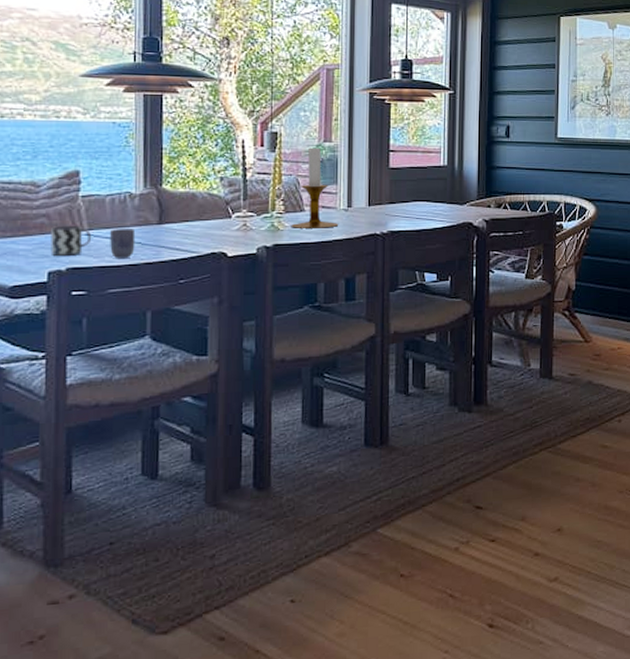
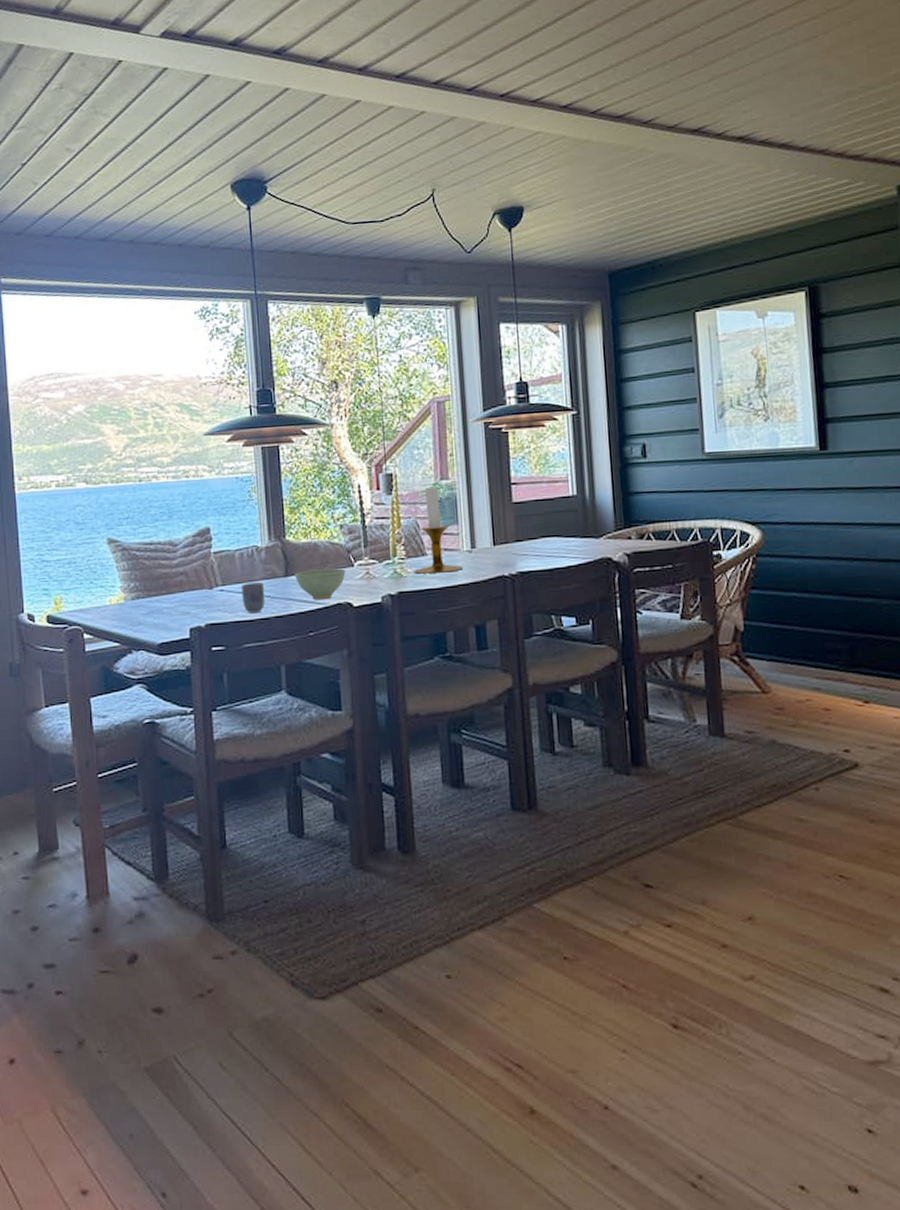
cup: present [50,225,92,256] -> none [189,581,226,612]
bowl: none [168,219,223,249] -> present [294,568,346,600]

